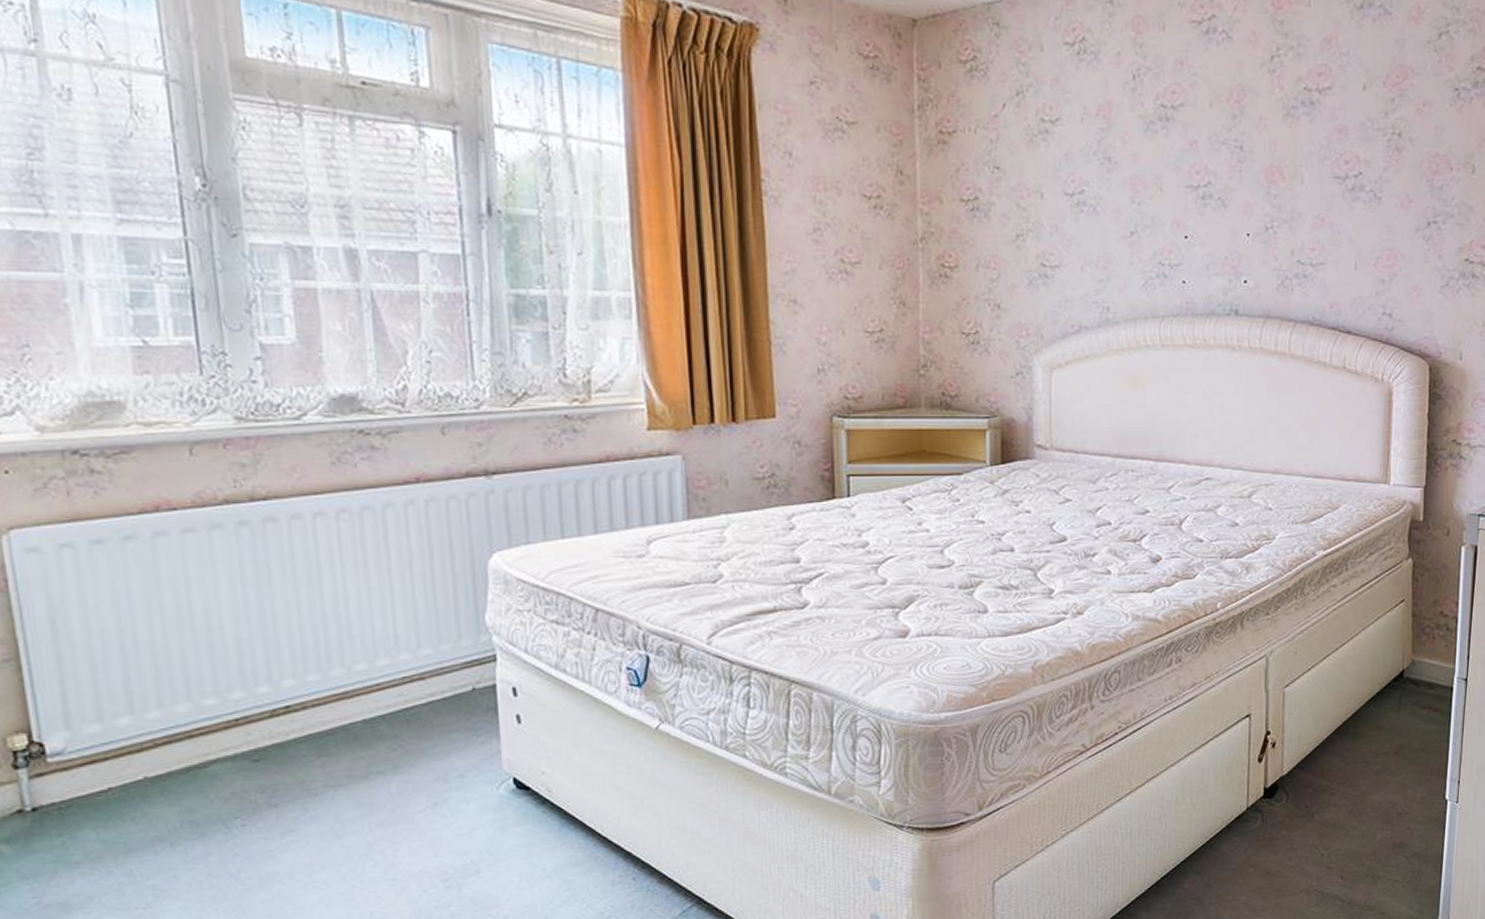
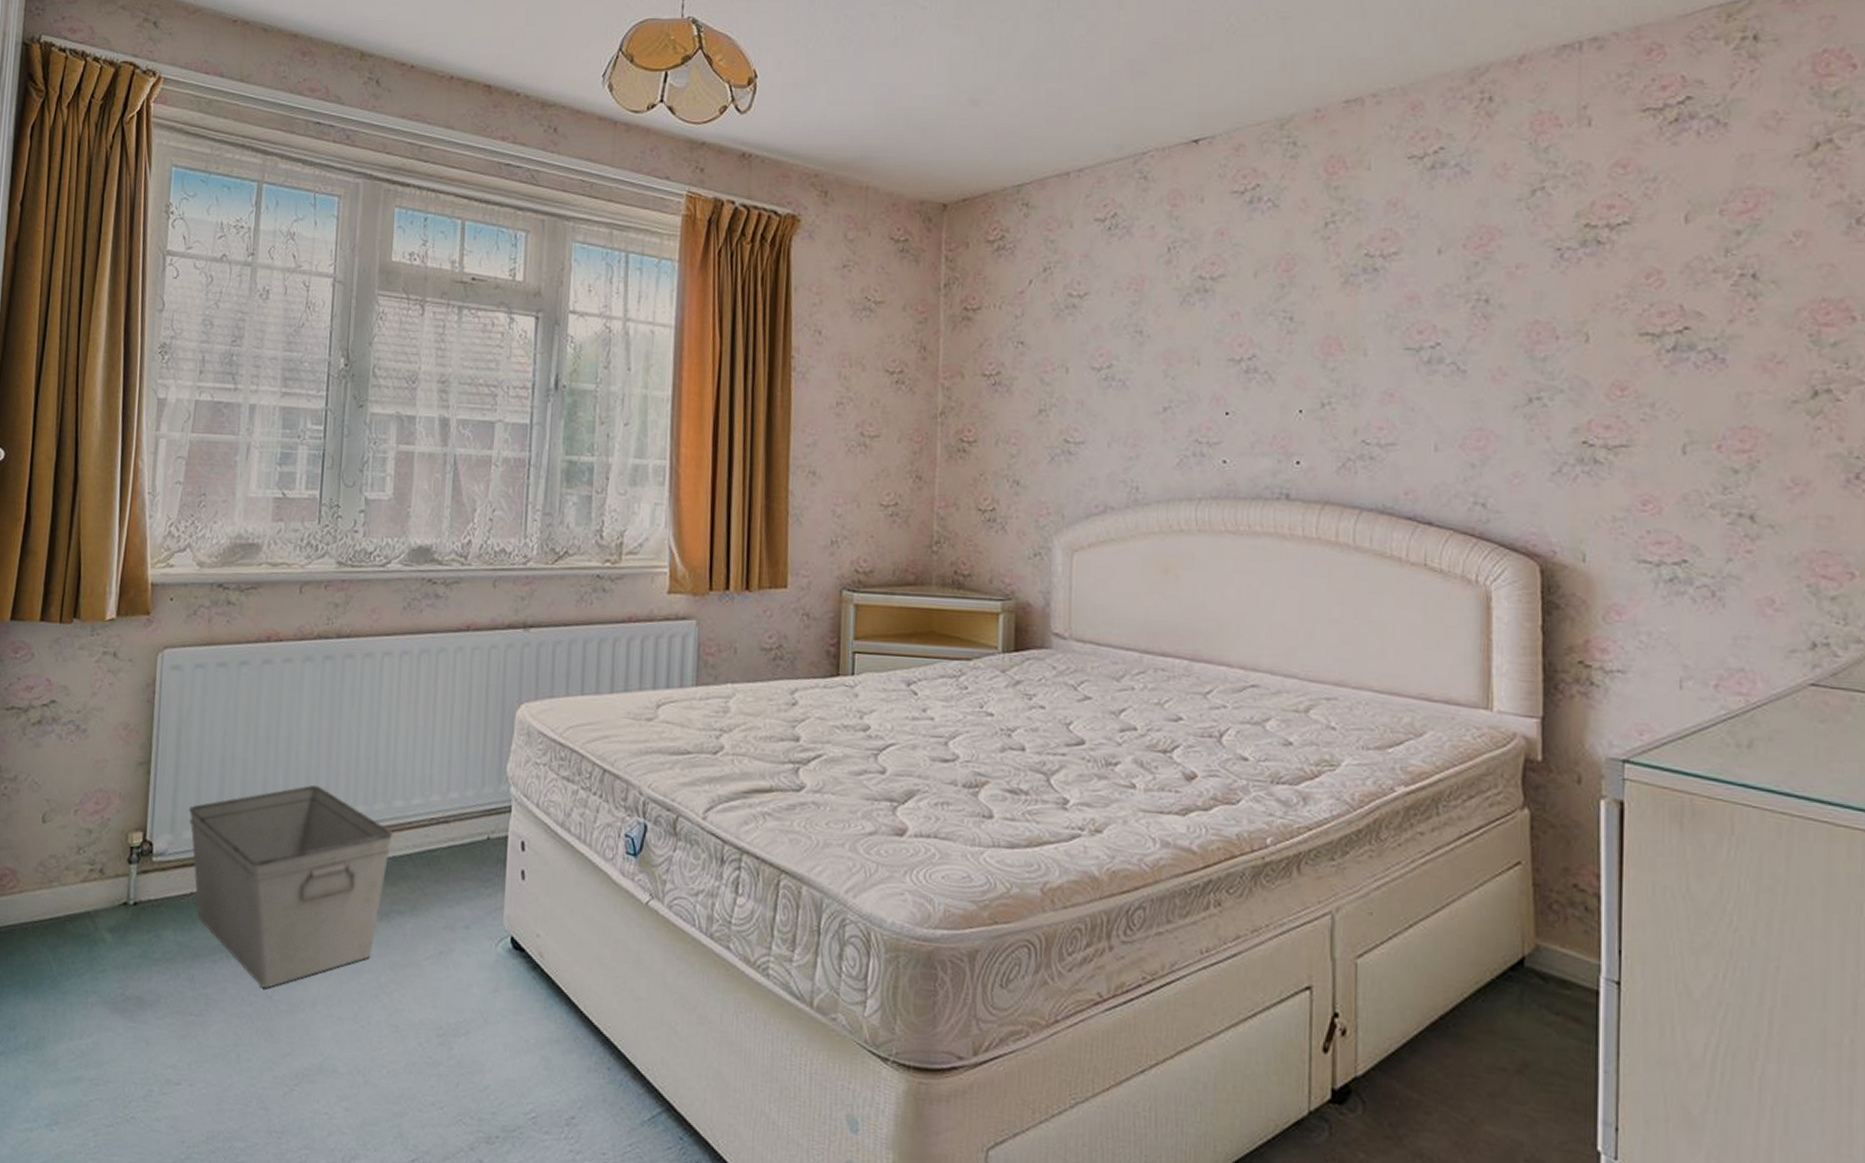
storage bin: none [85,659,360,868] -> present [188,784,394,988]

